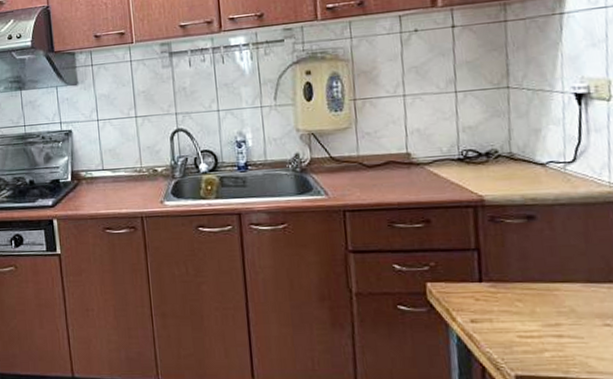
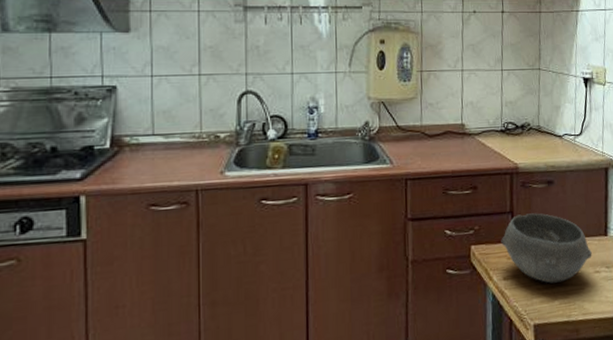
bowl: none [465,251,599,332] -> present [501,213,592,284]

